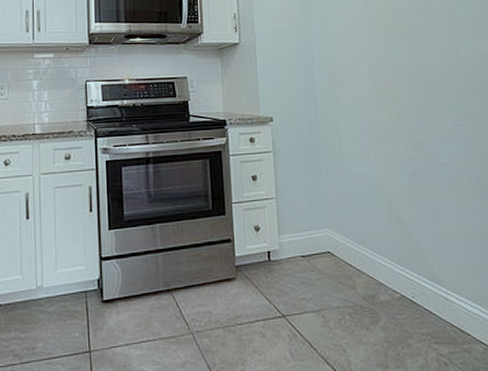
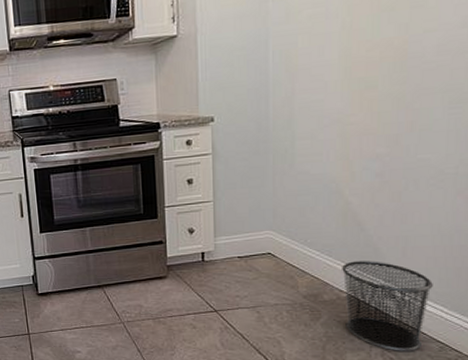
waste bin: none [392,259,469,355] -> present [342,261,433,351]

